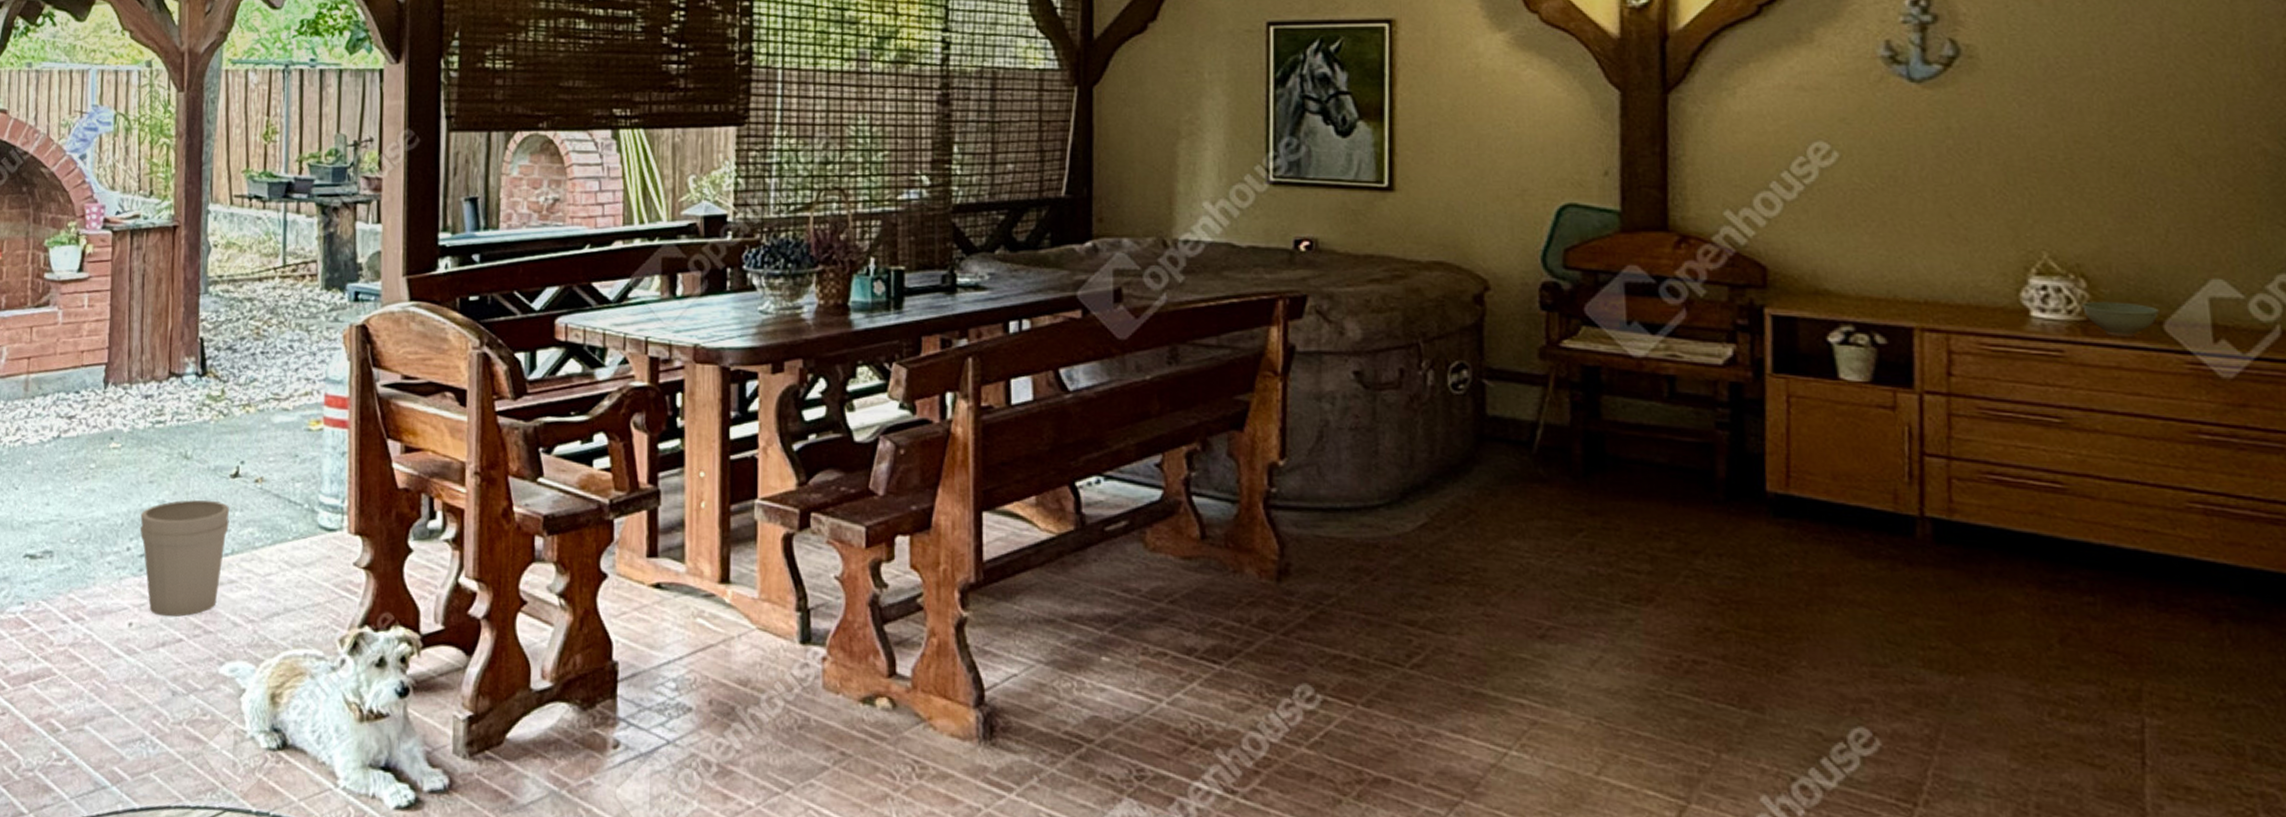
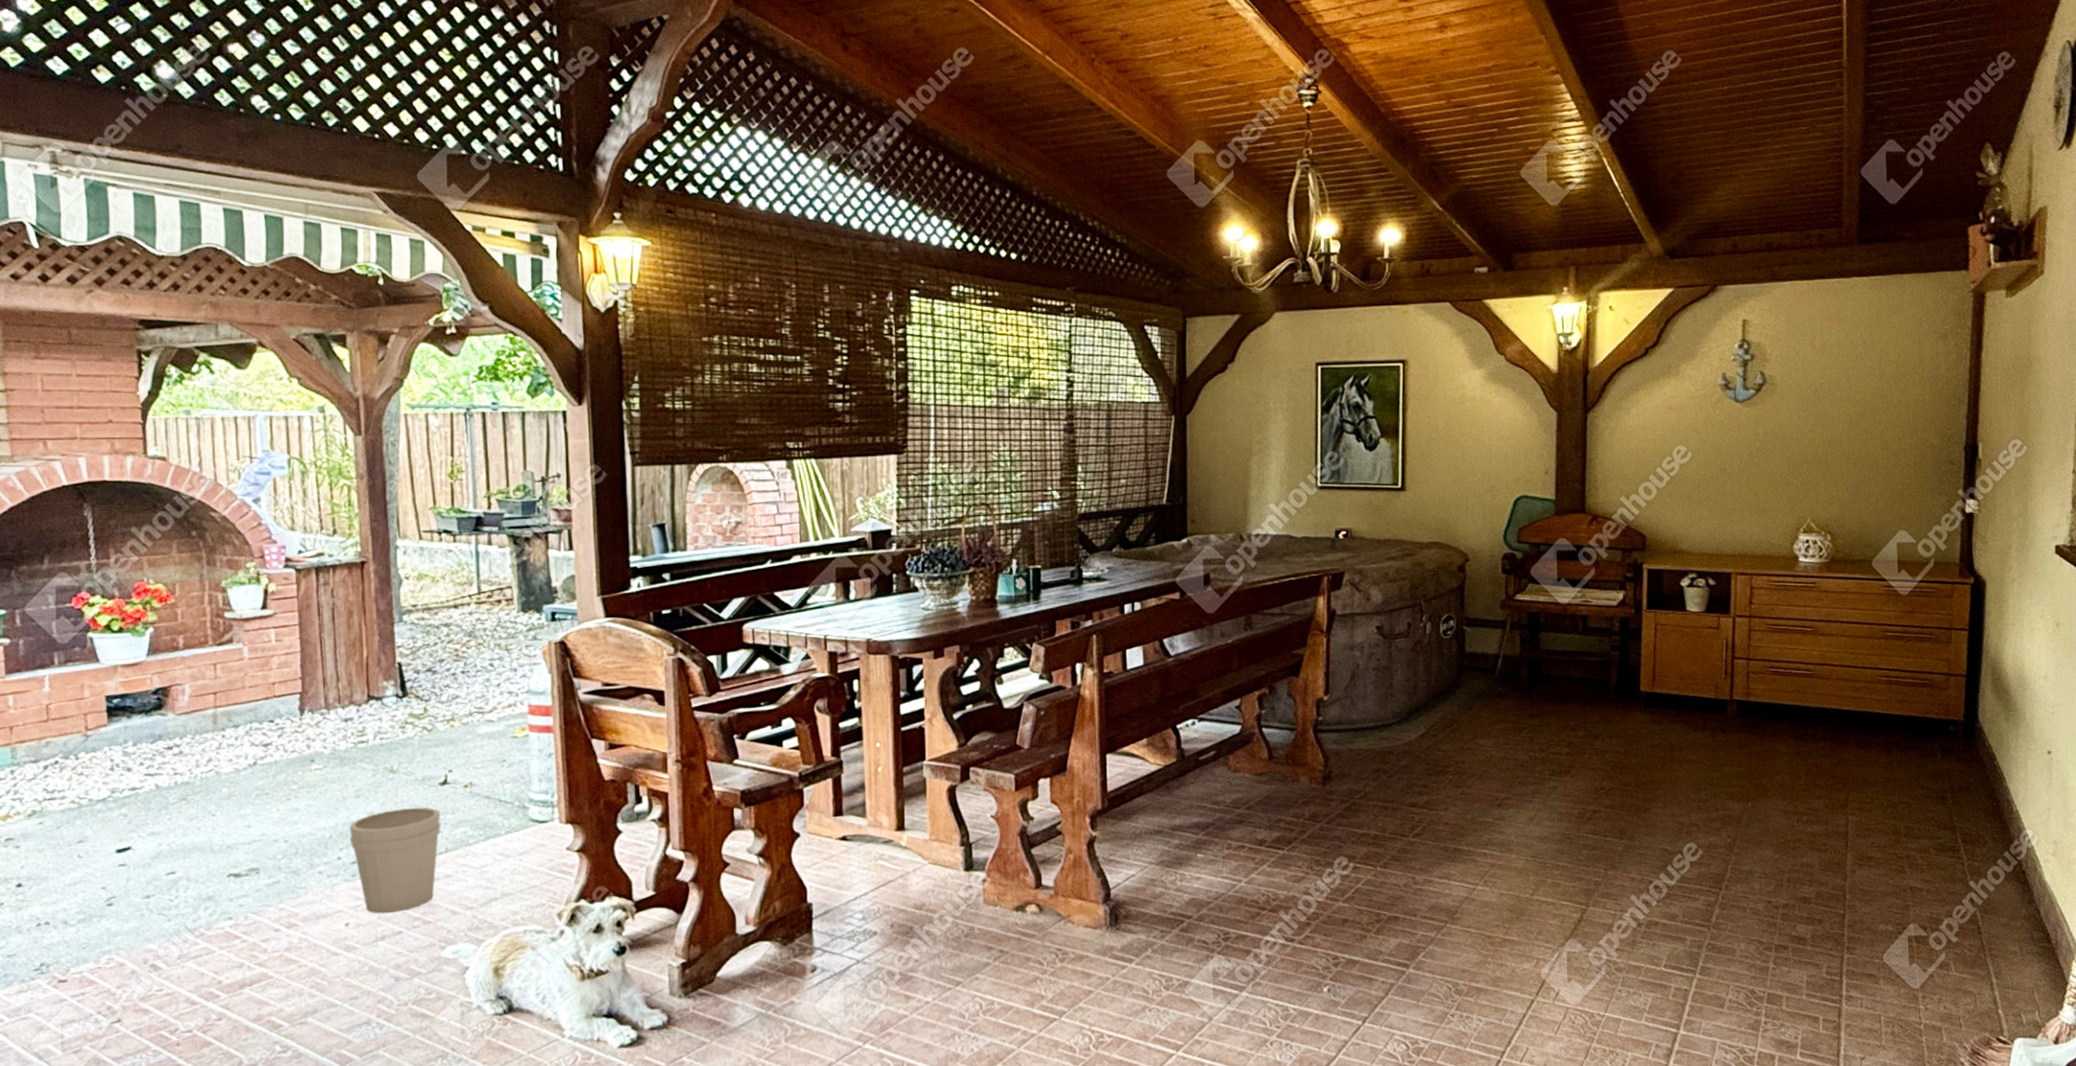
bowl: present [2082,301,2159,338] -> none [1828,548,1870,572]

